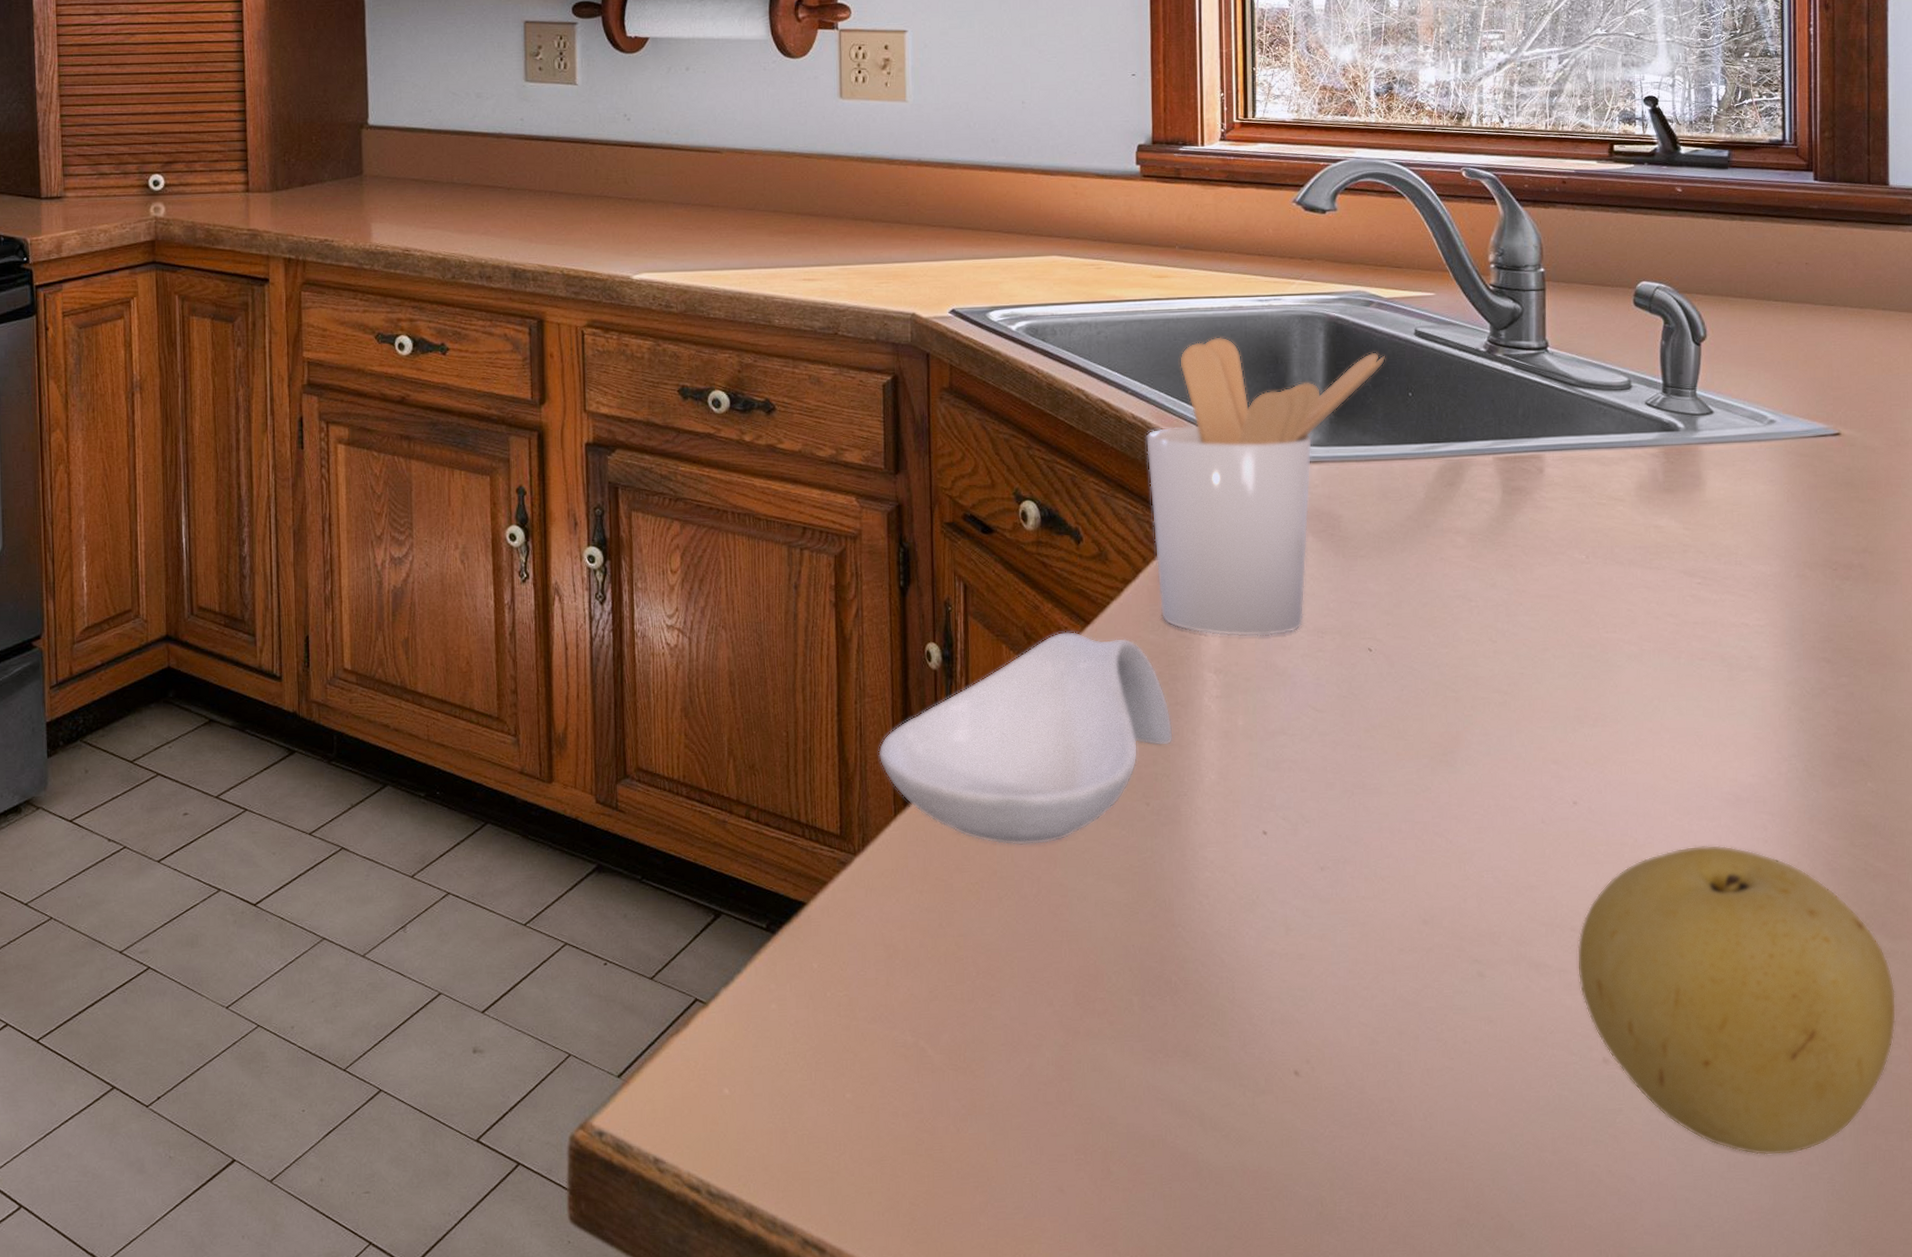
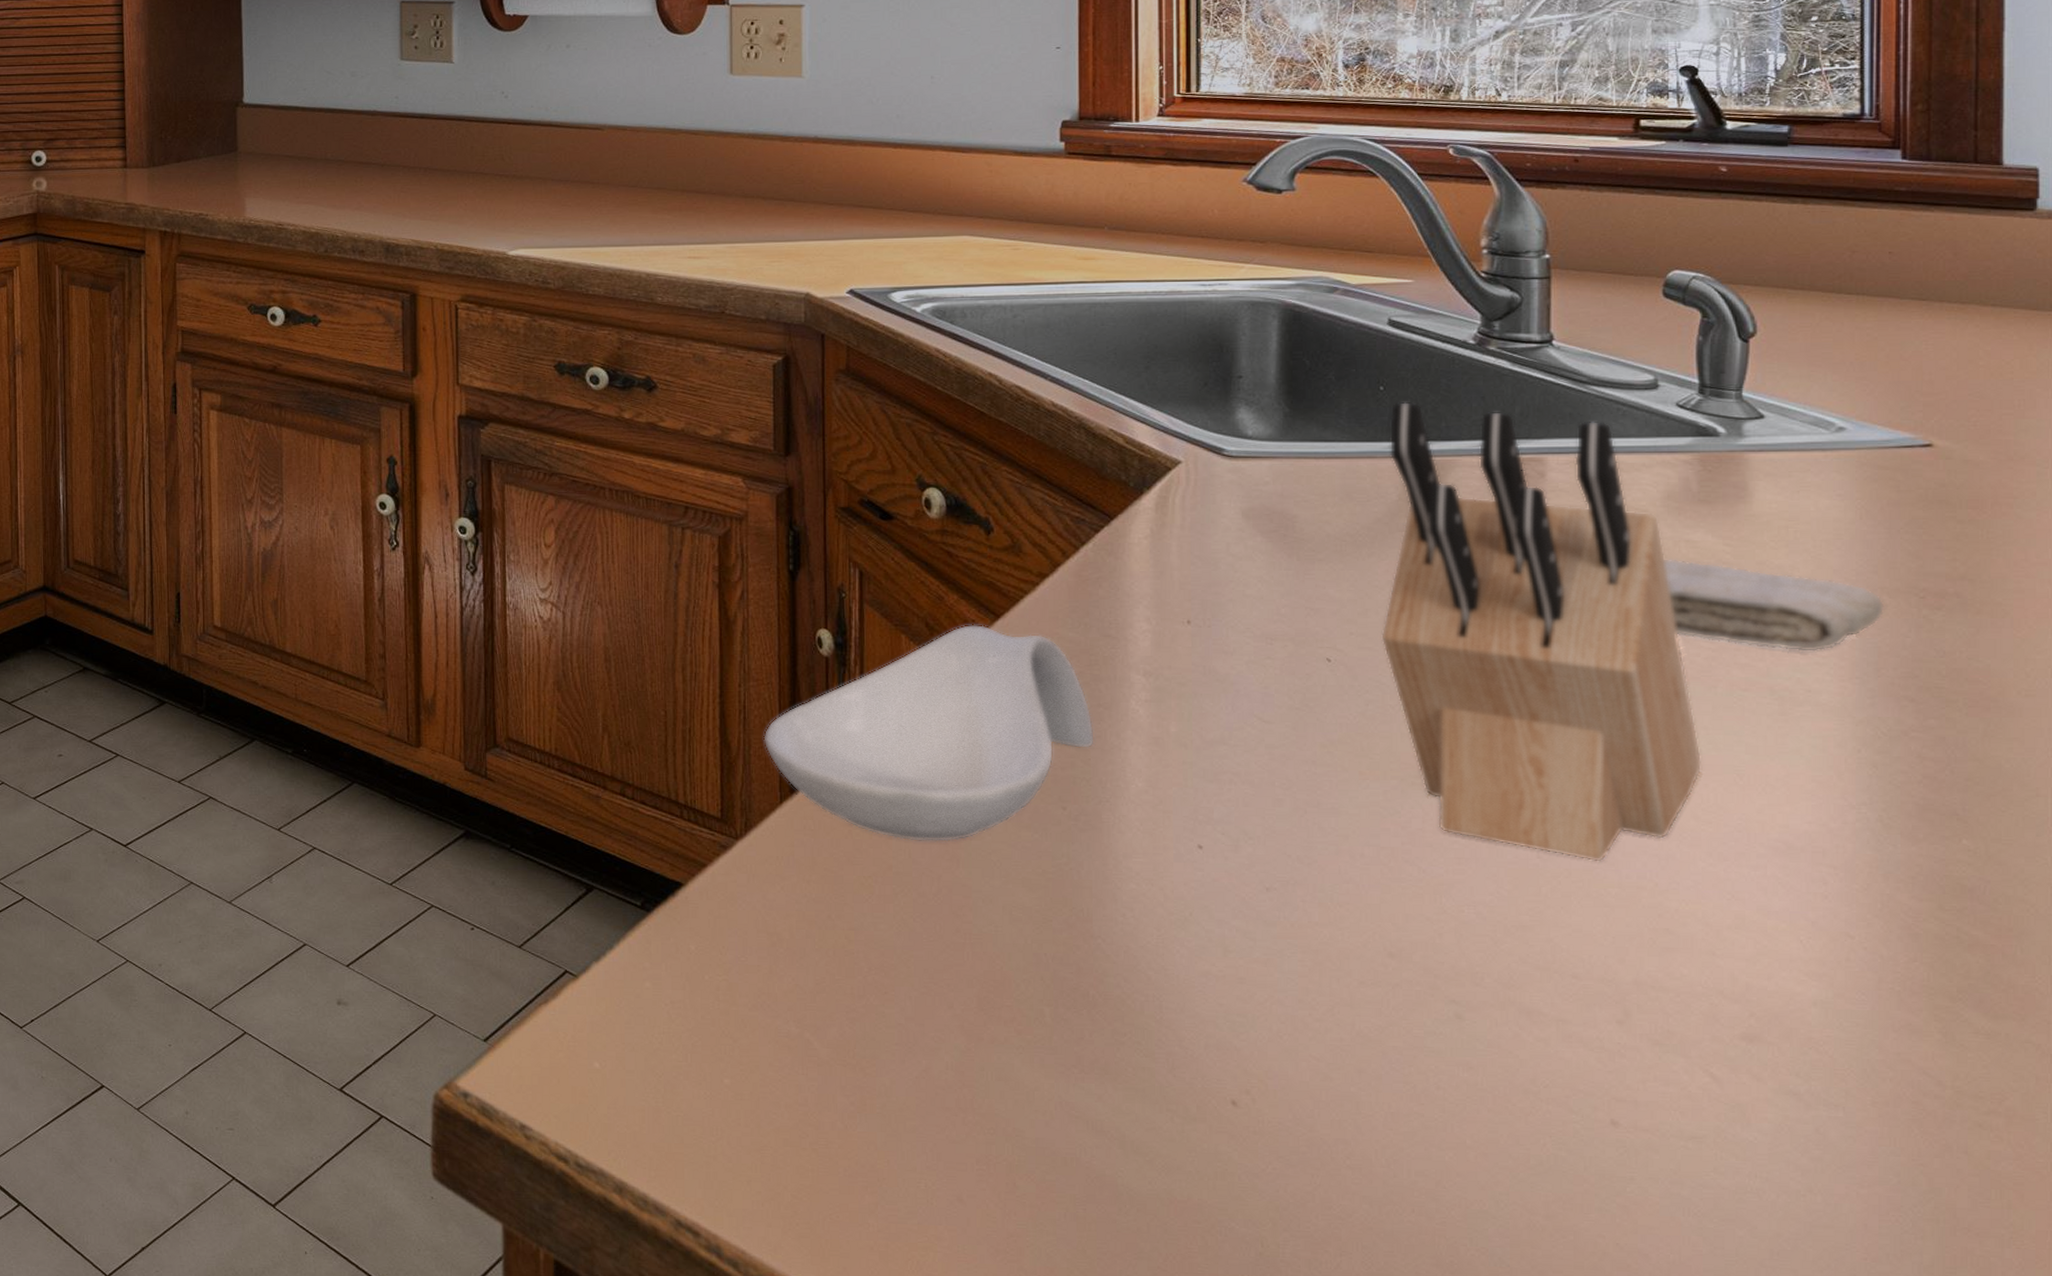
utensil holder: present [1145,337,1386,637] -> none [1066,323,1353,639]
knife block: none [1413,406,1670,823] -> present [1381,401,1702,862]
fruit: present [1576,844,1897,1156] -> none [1579,896,1997,1249]
washcloth: none [1637,542,1807,623] -> present [1663,557,1885,653]

